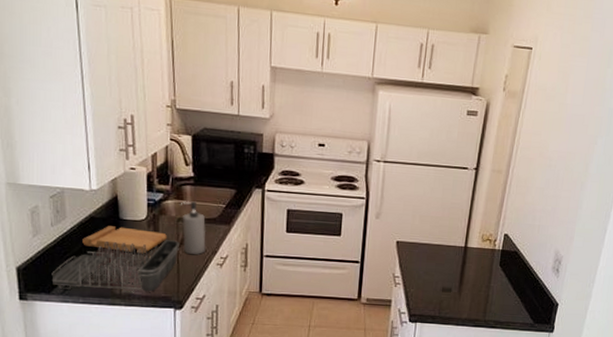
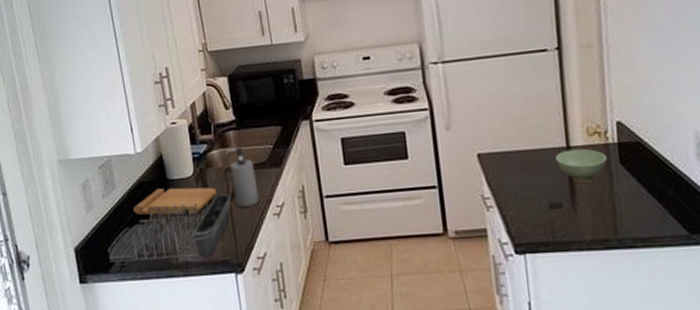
bowl: none [454,249,491,276] -> present [555,148,607,183]

